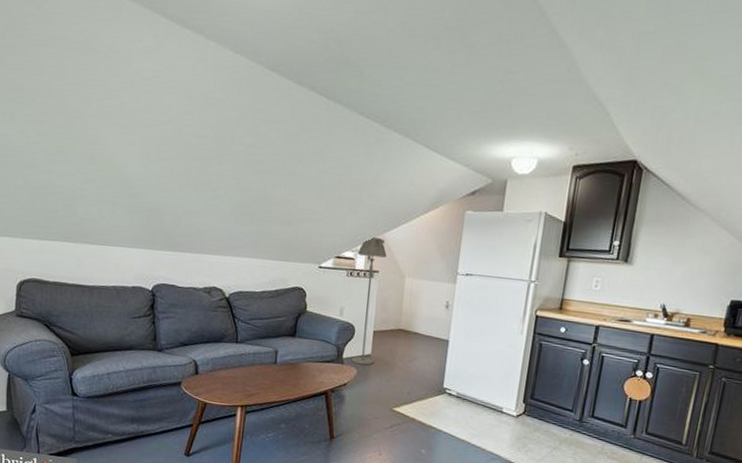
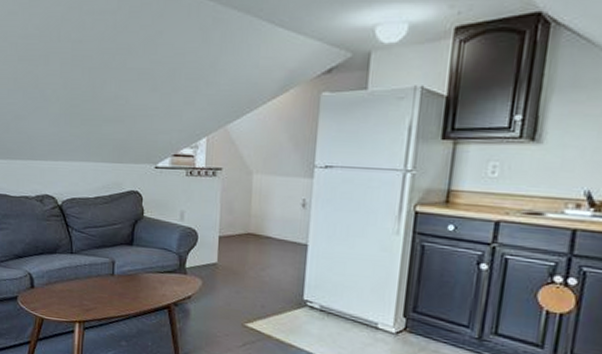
floor lamp: present [351,237,387,366] -> none [195,131,230,276]

